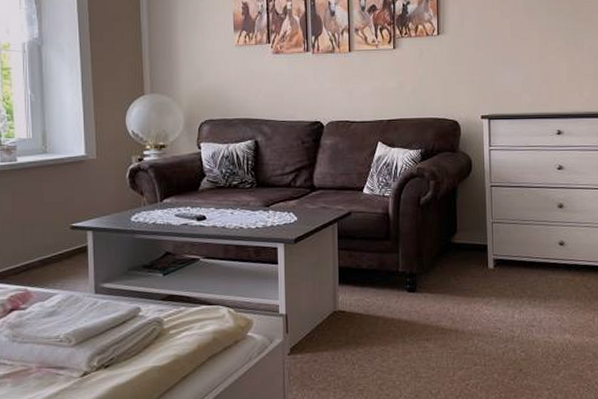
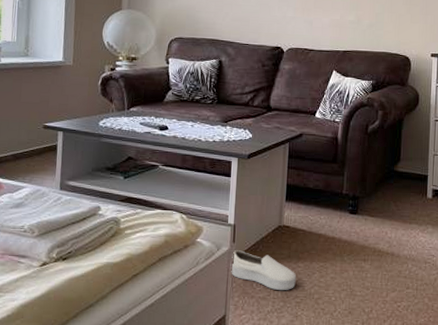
shoe: none [285,341,357,379] -> present [230,250,296,290]

